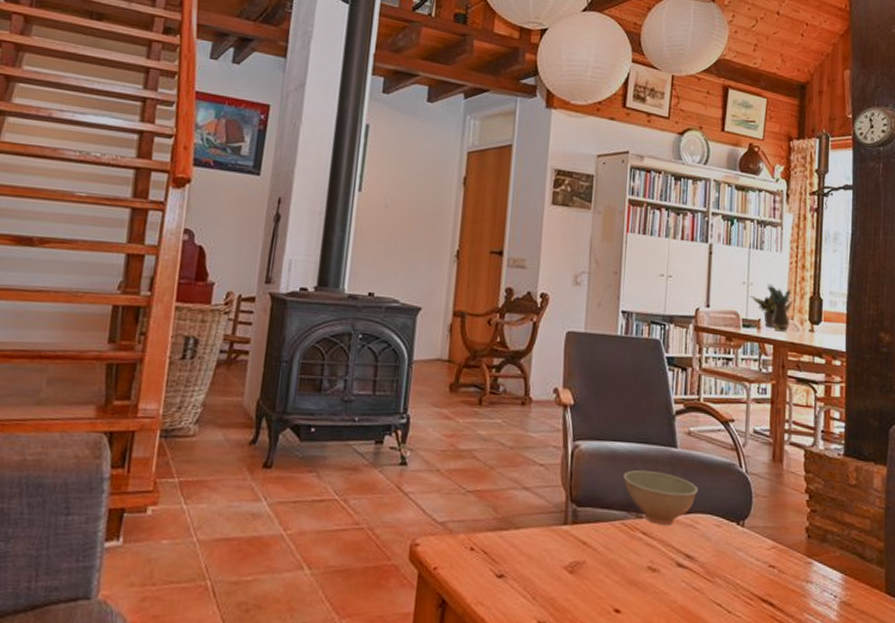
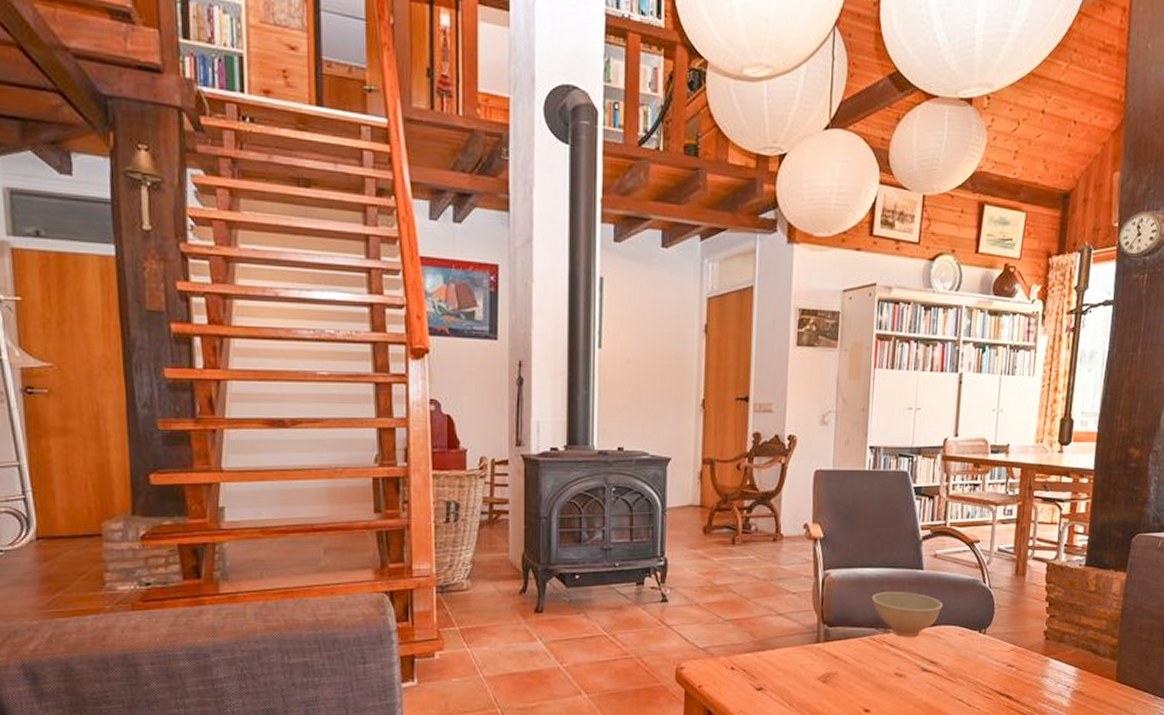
potted plant: present [750,294,794,328] -> none [999,418,1044,452]
vase: present [767,284,792,332] -> none [1017,409,1042,455]

